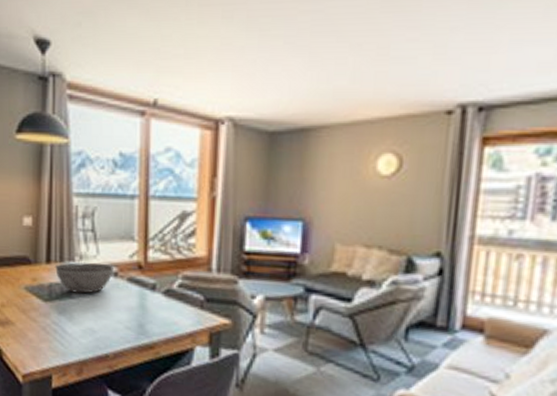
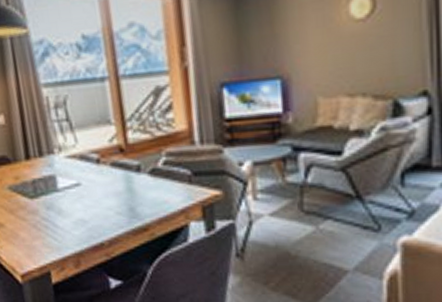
bowl: present [54,262,115,294] -> none [34,152,96,186]

